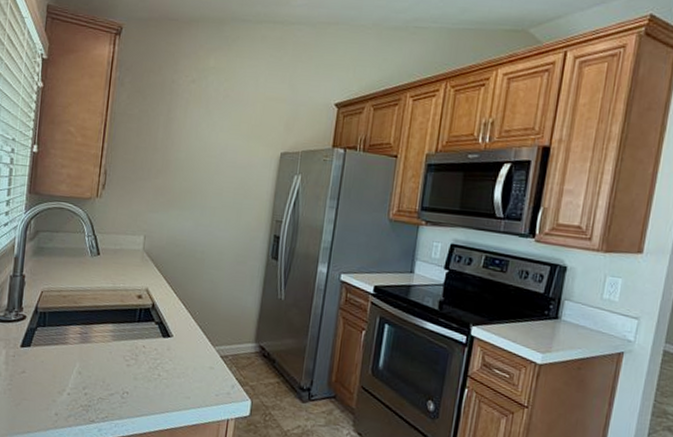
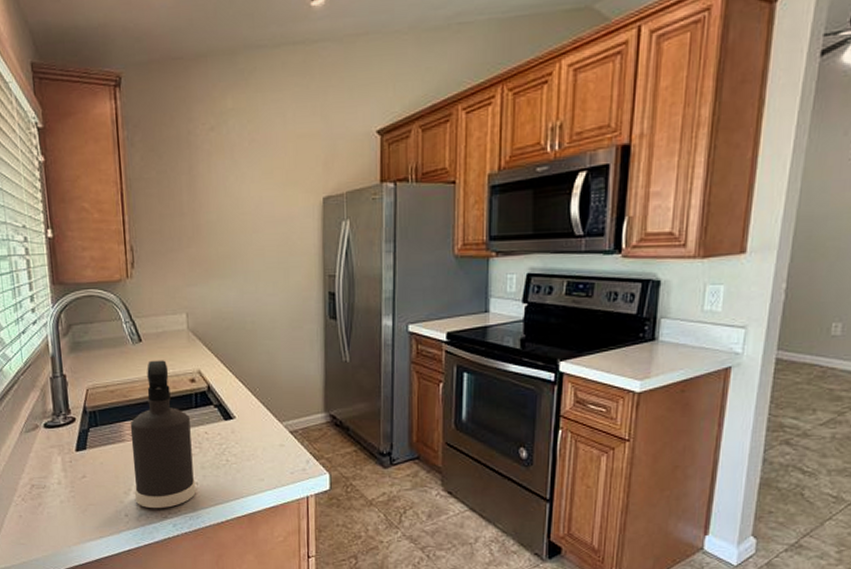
spray bottle: none [68,273,131,413] -> present [130,360,196,509]

